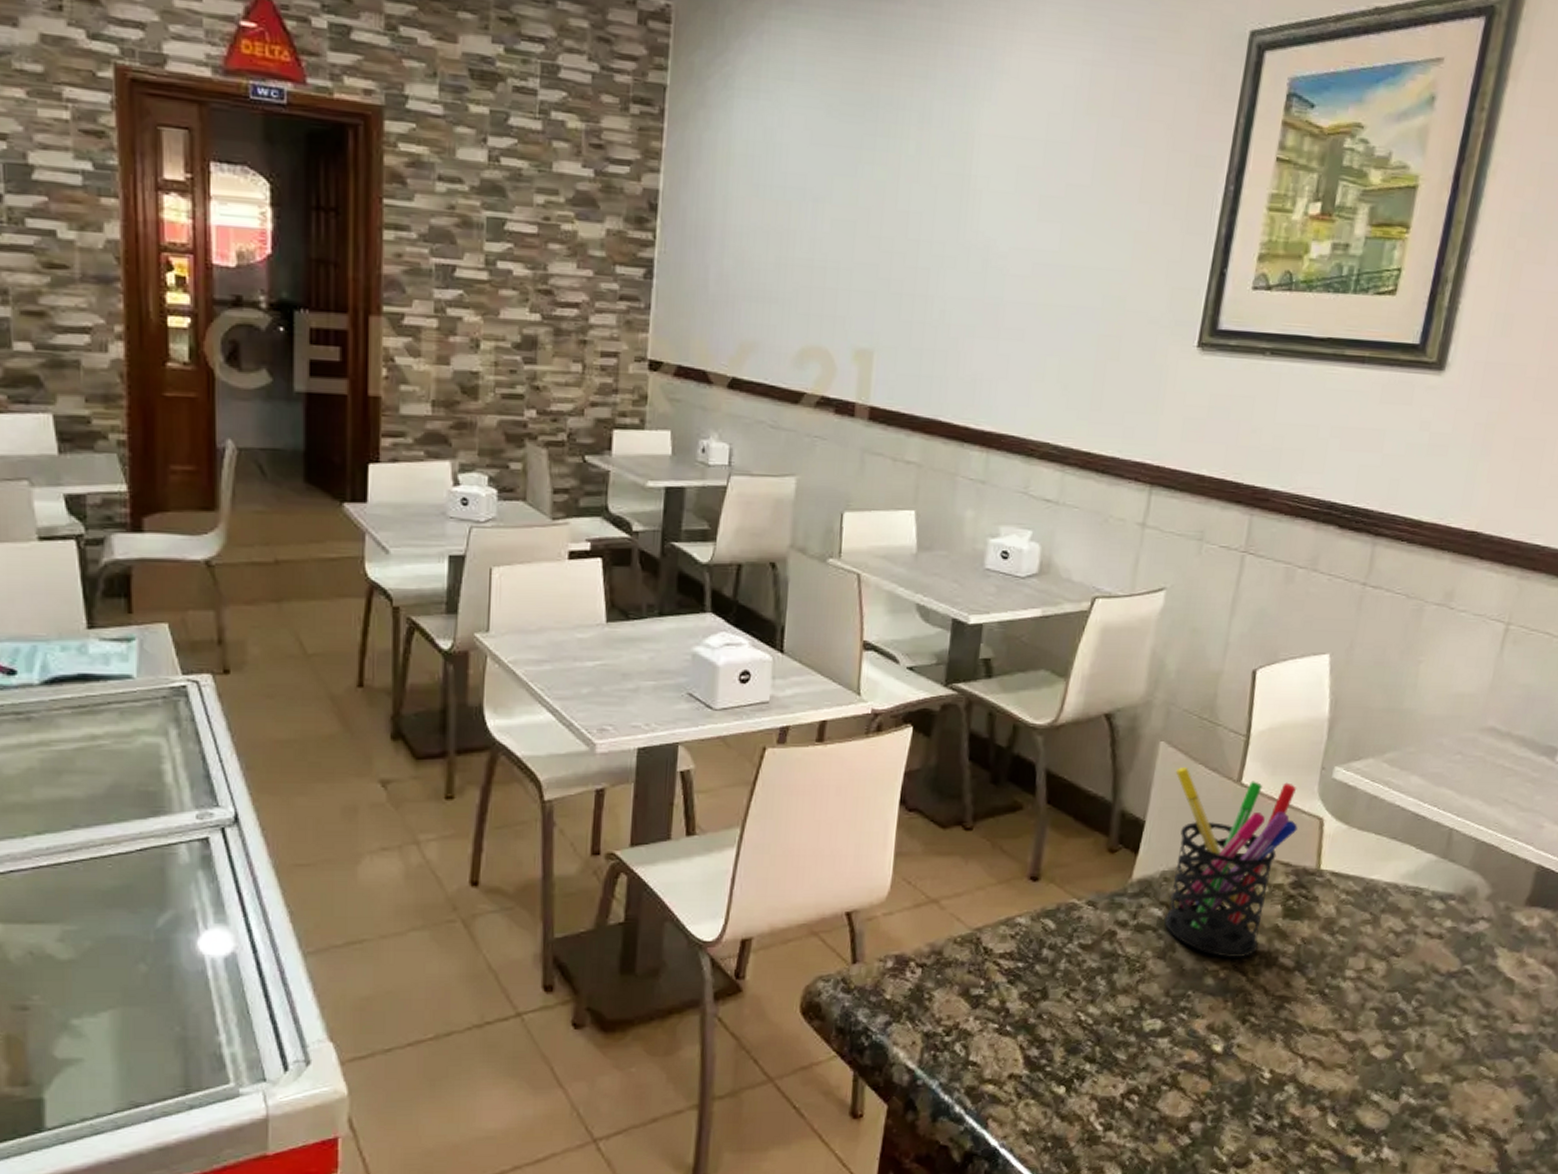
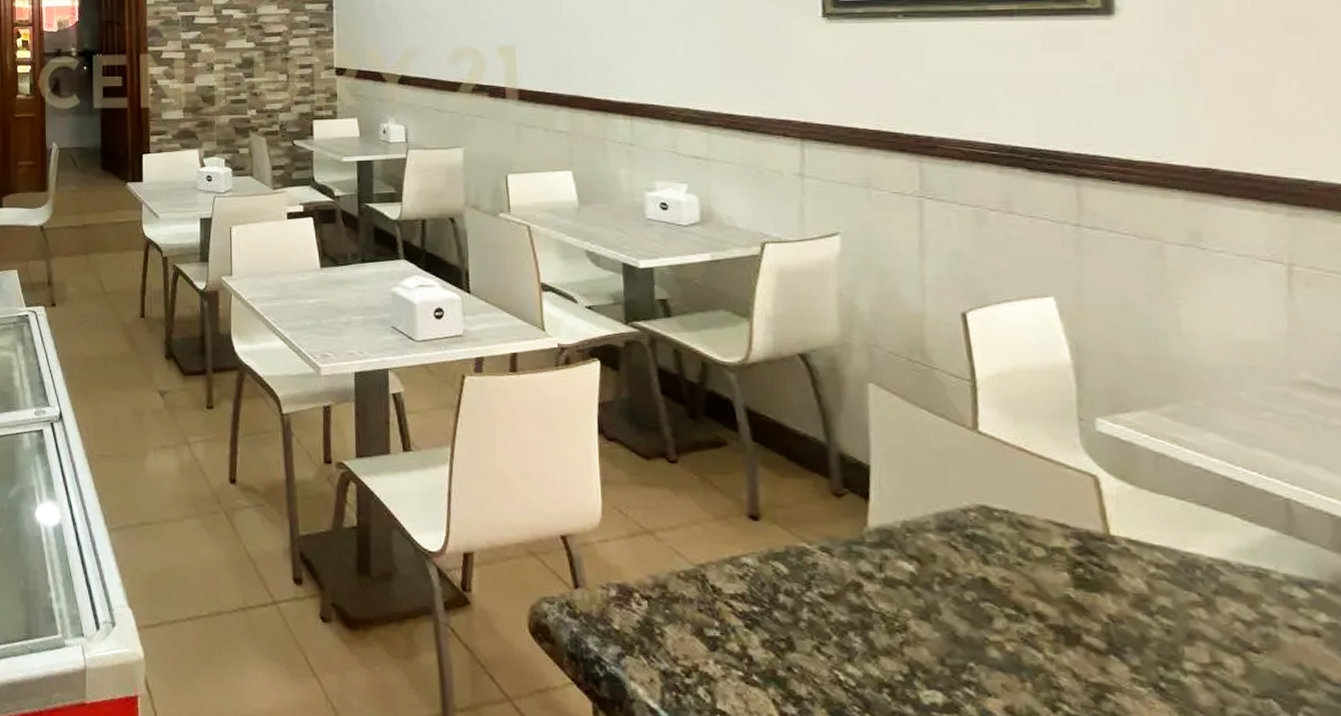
pen holder: present [1165,767,1298,957] -> none [894,411,1066,630]

